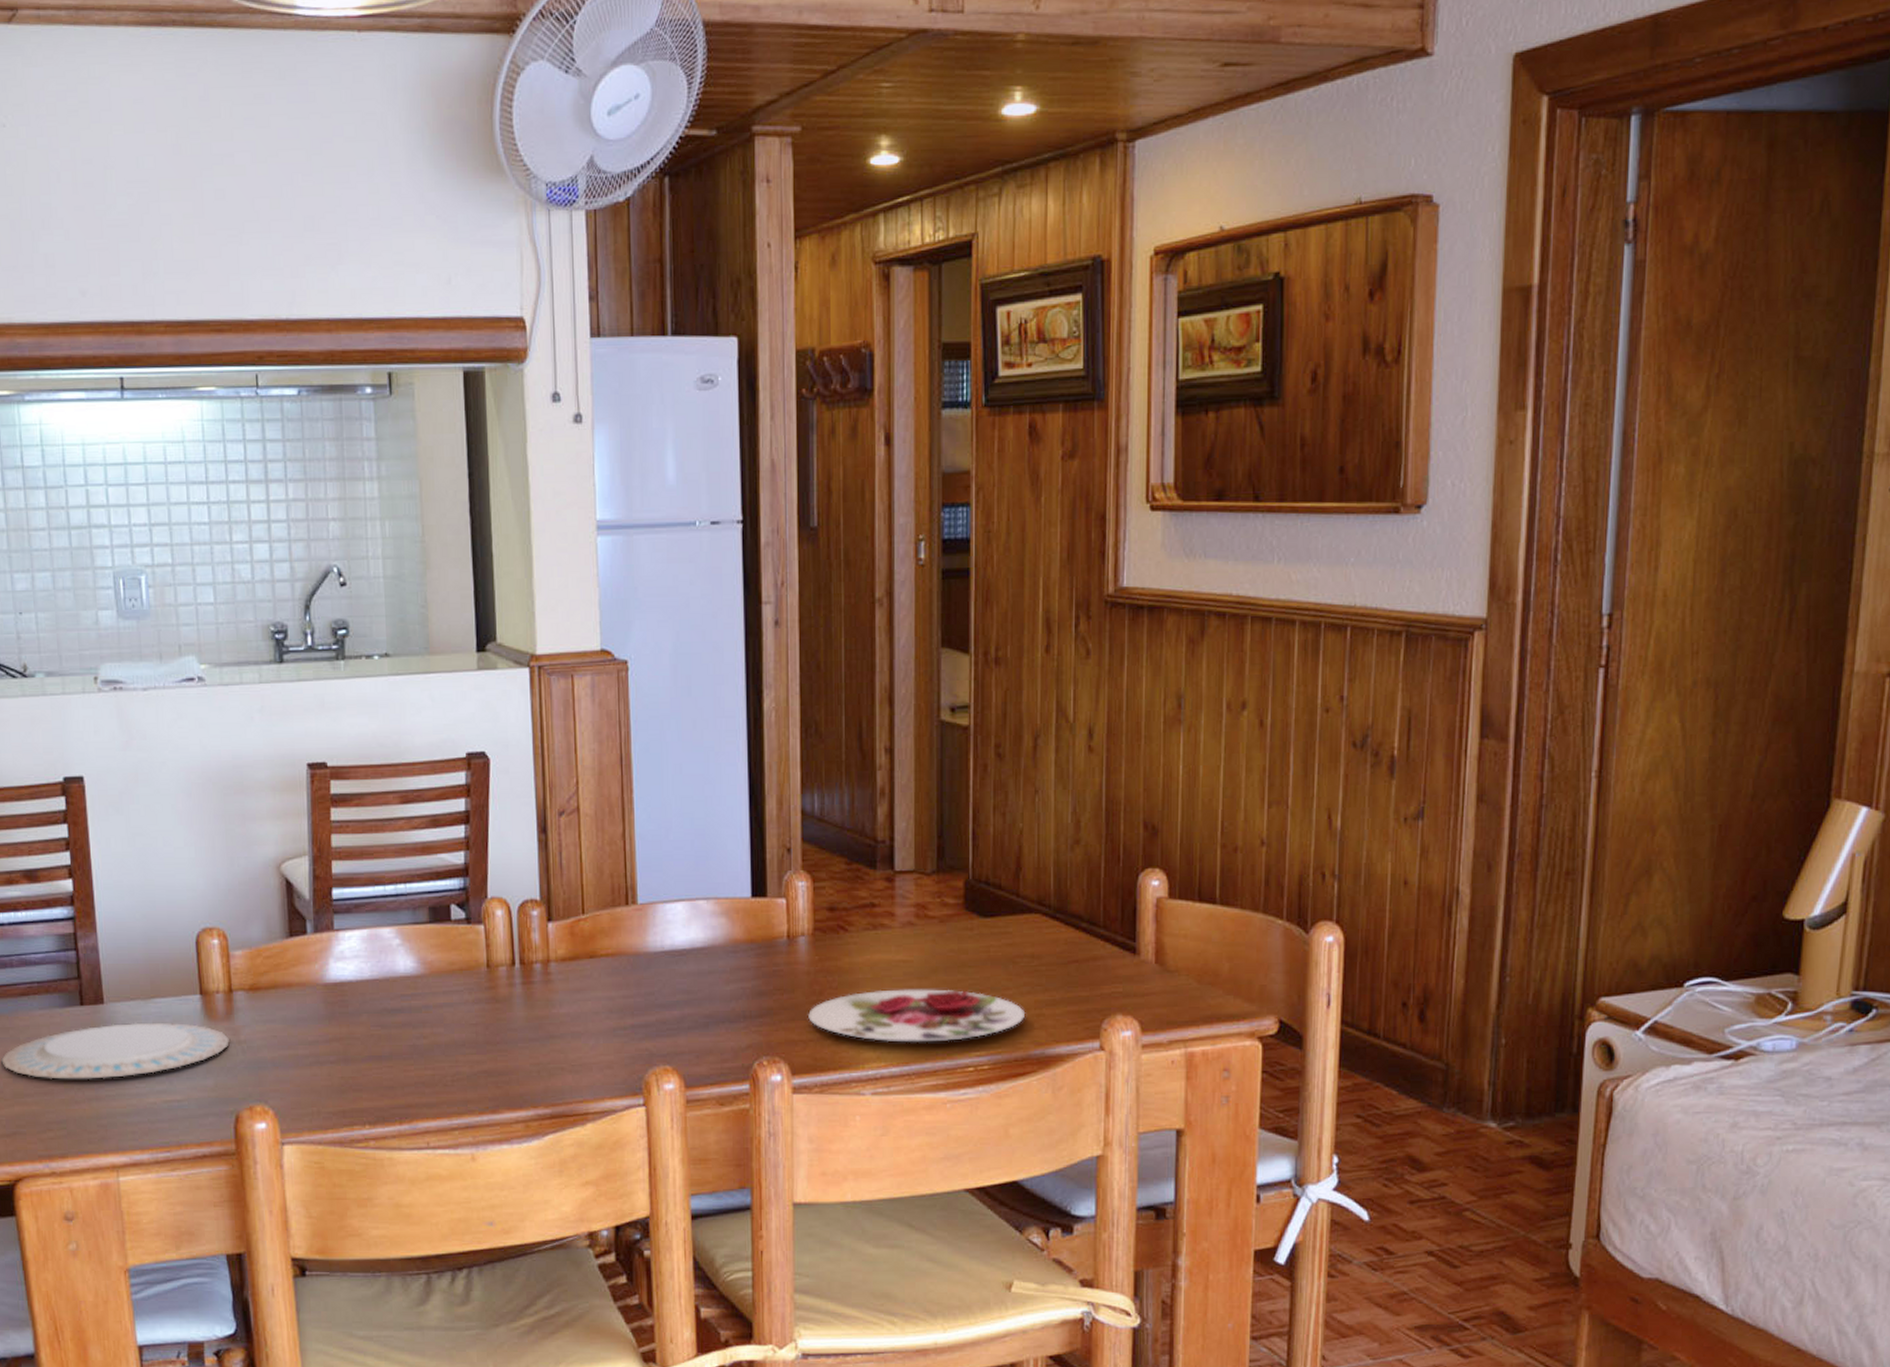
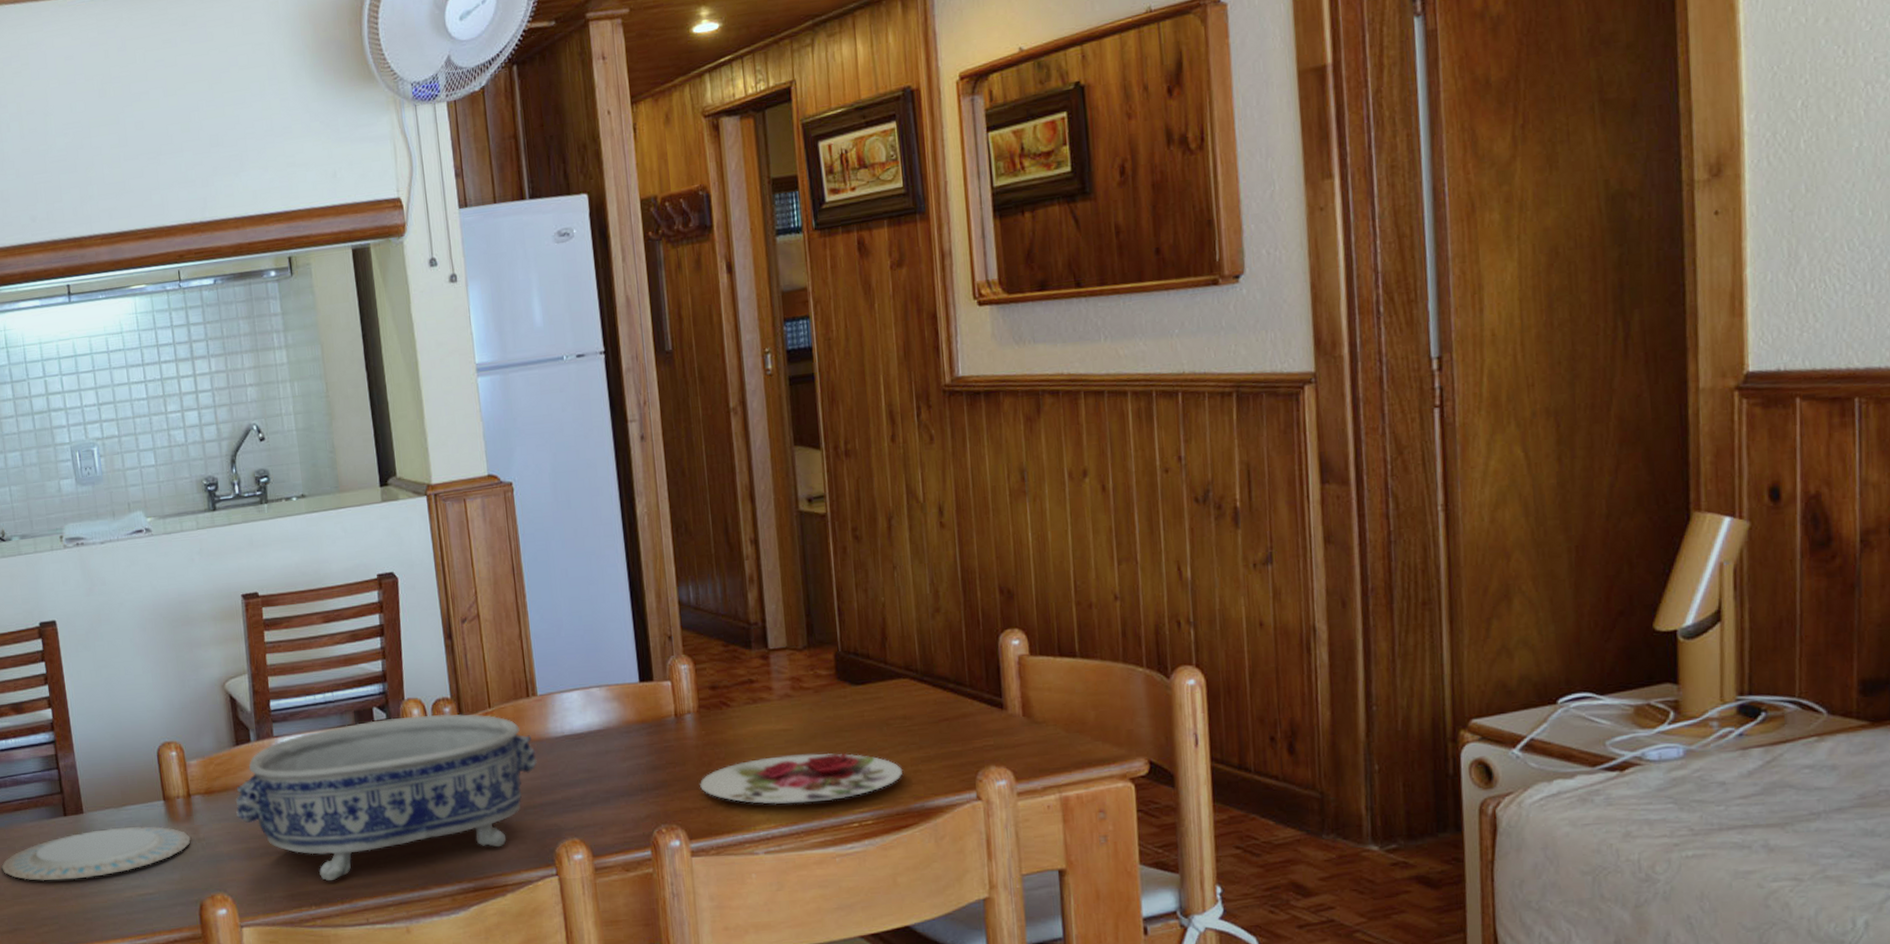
decorative bowl: none [284,917,632,1097] -> present [235,714,537,881]

